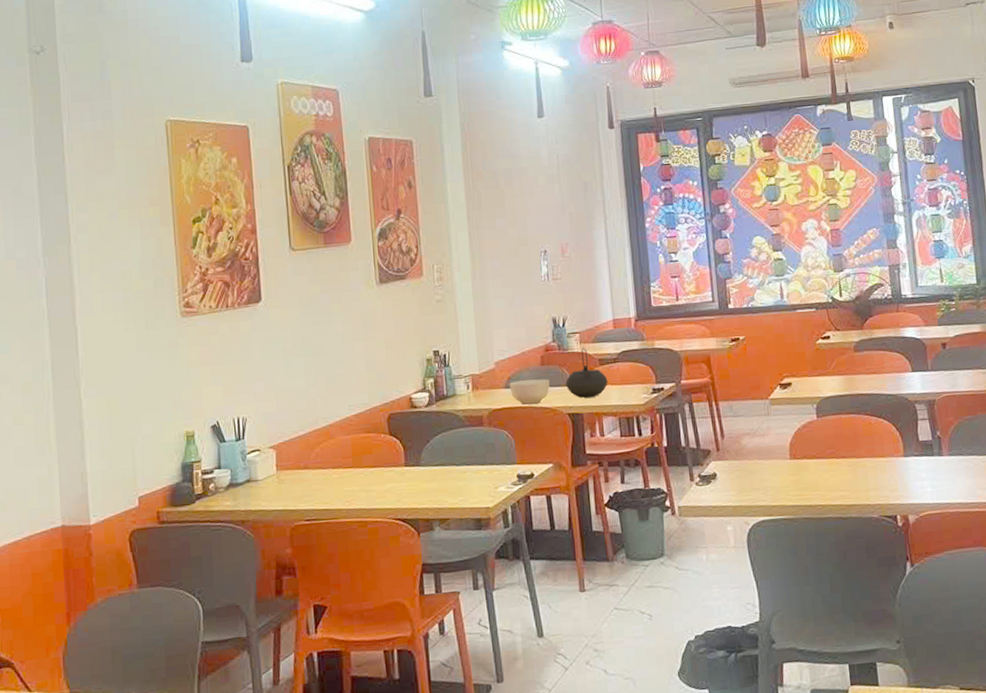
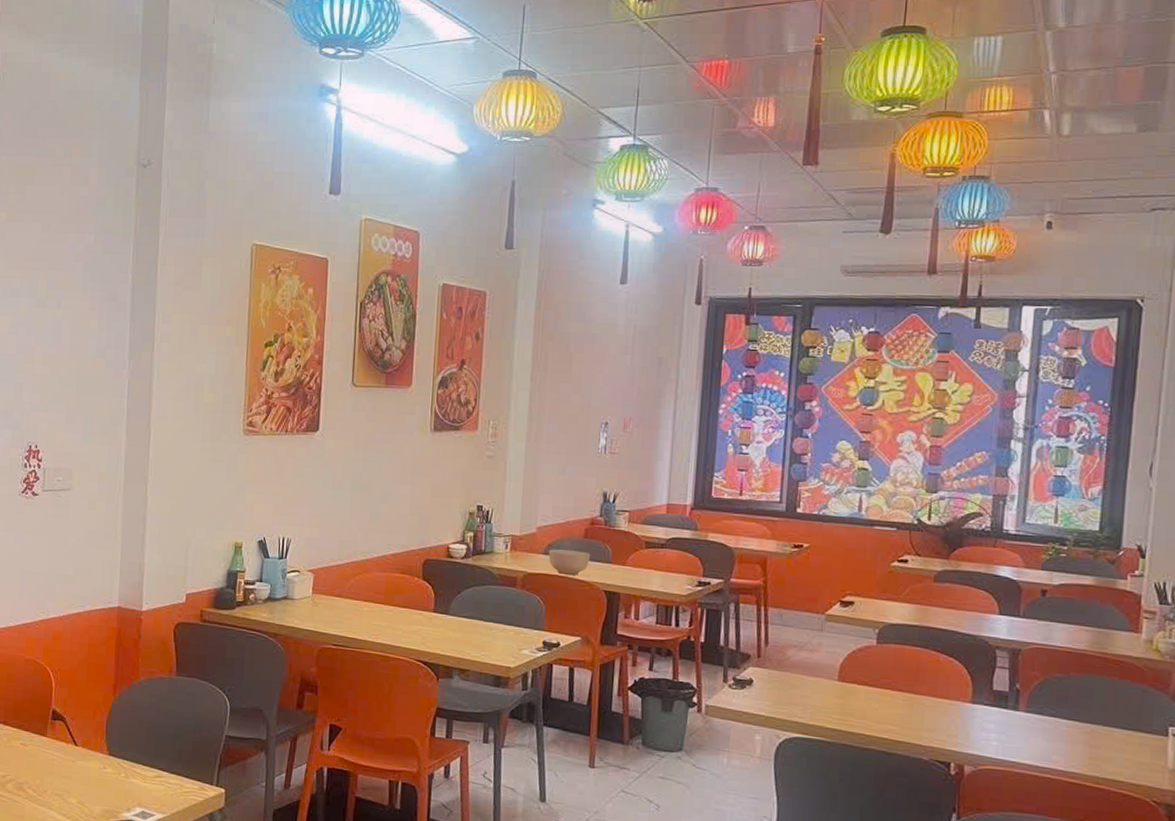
teapot: present [565,347,608,398] -> none [606,526,652,579]

